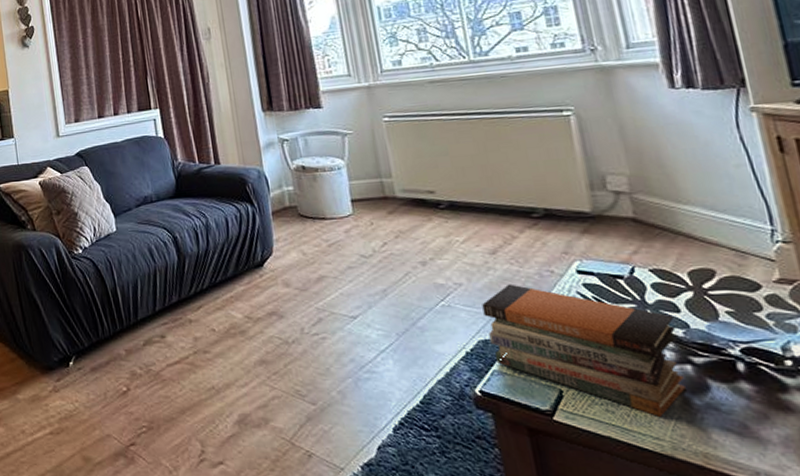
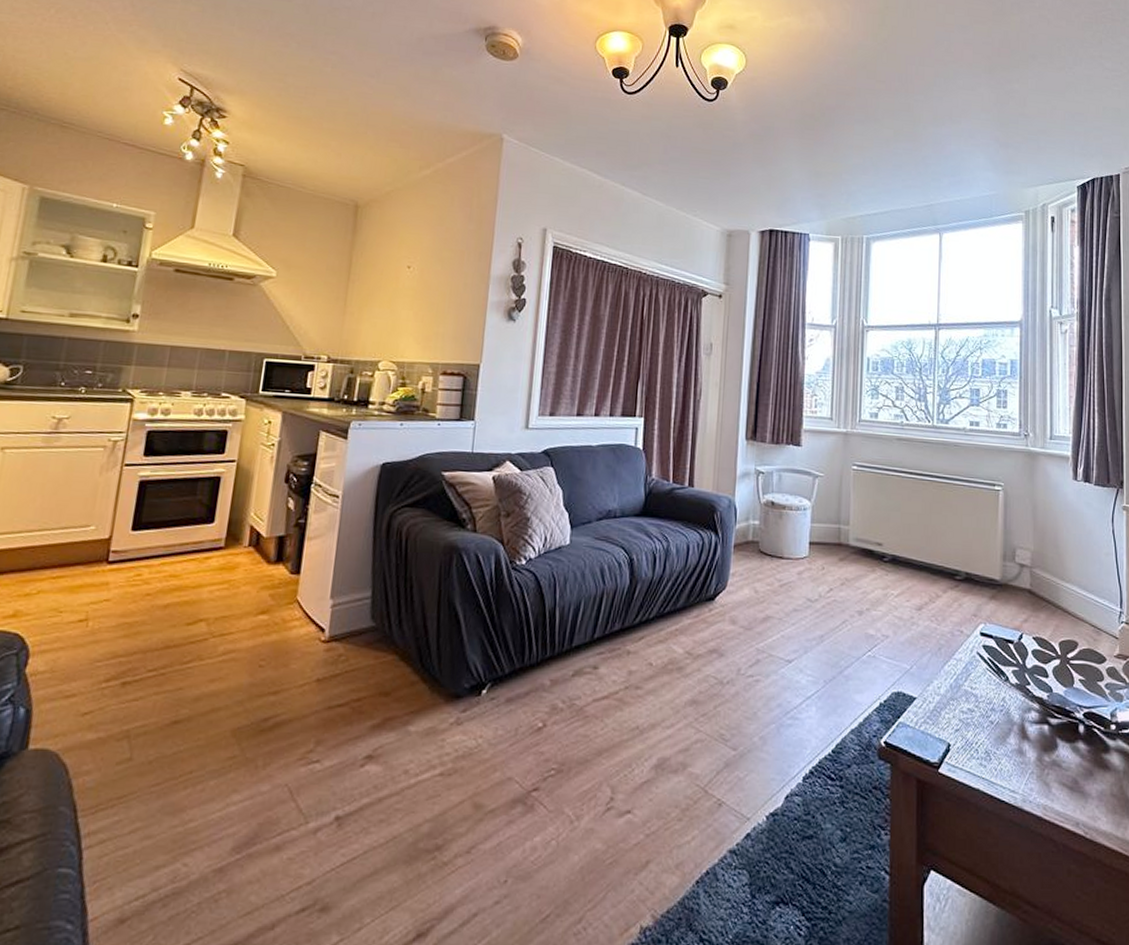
book stack: present [482,284,686,417] -> none [901,640,1042,771]

